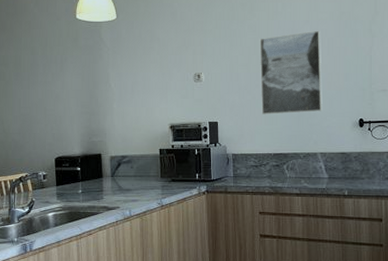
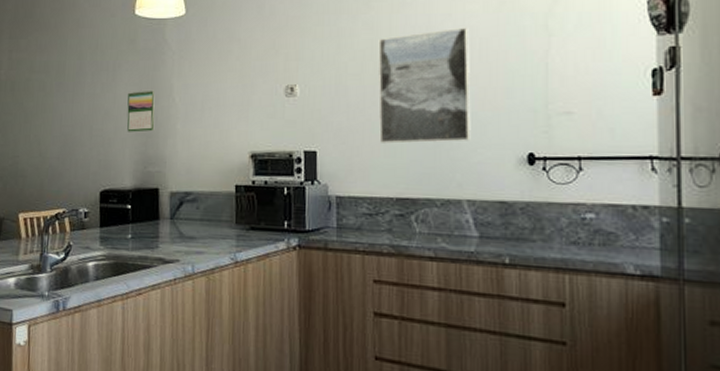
calendar: none [73,78,96,111] -> present [127,89,155,132]

